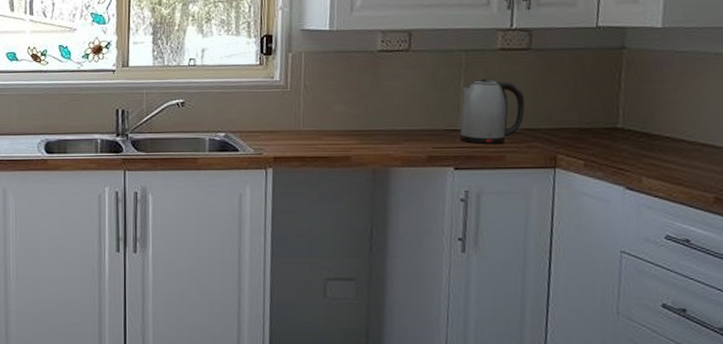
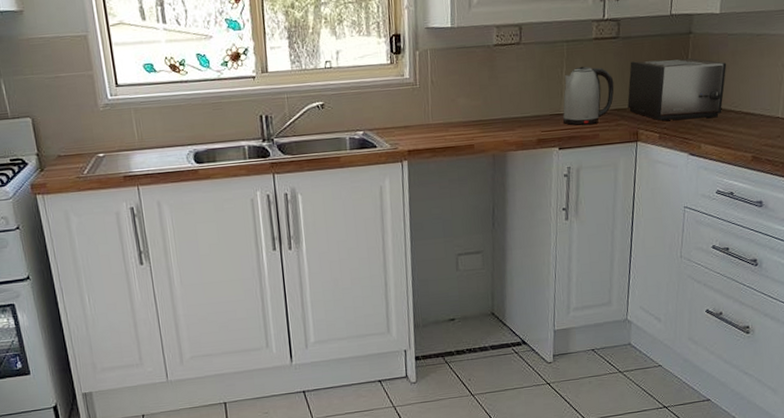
toaster: none [542,76,674,148] -> present [627,58,727,121]

